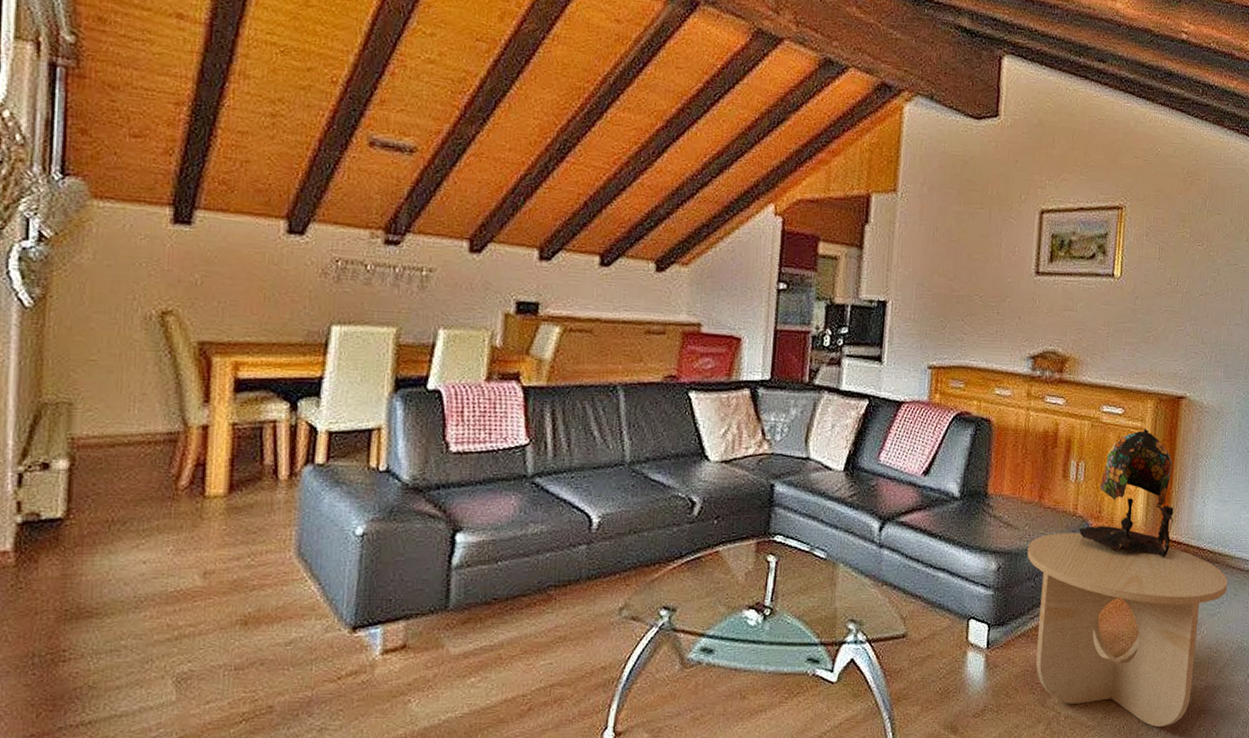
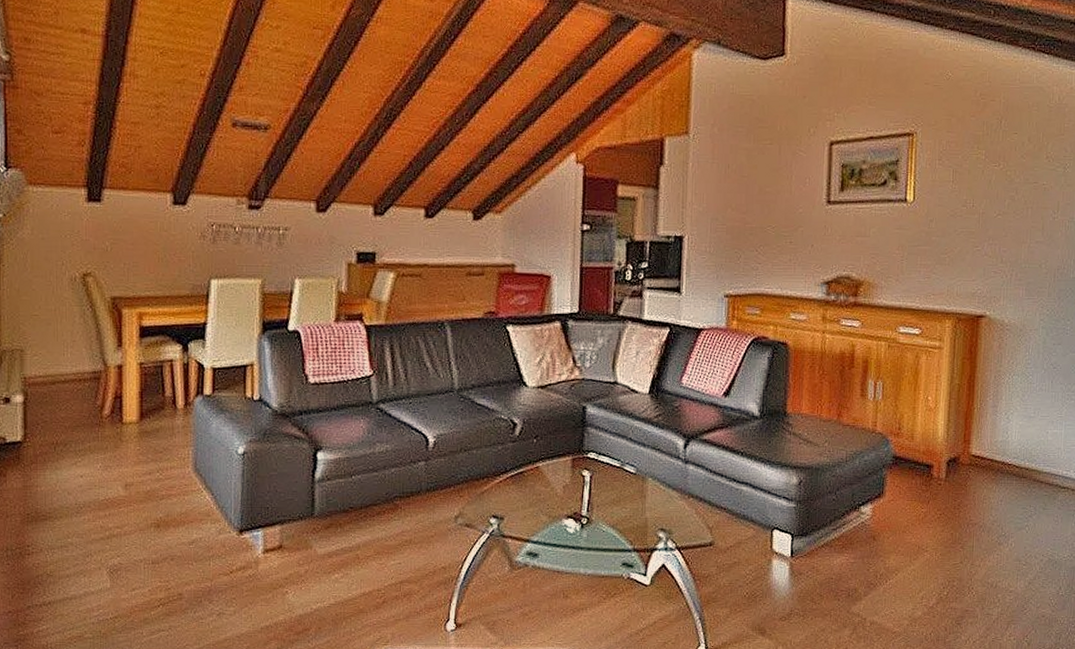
side table: present [1027,533,1228,727] -> none [828,449,1036,635]
table lamp: present [1079,428,1174,558] -> none [879,347,977,473]

